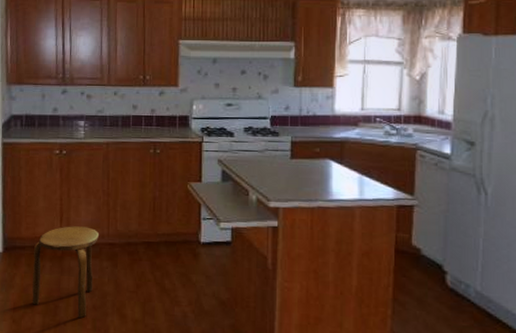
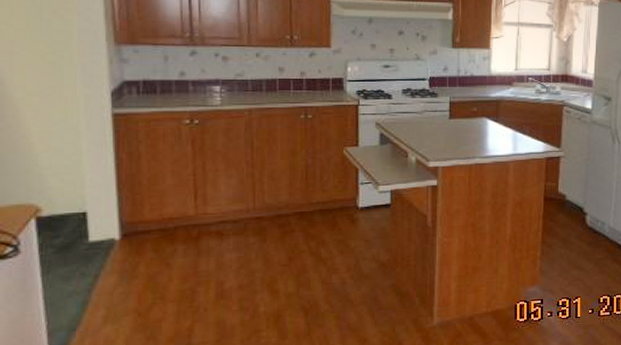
stool: present [32,226,100,318] -> none [161,202,244,300]

